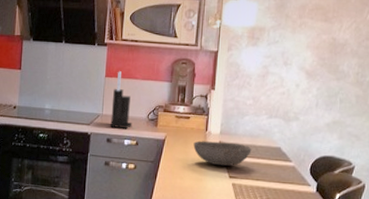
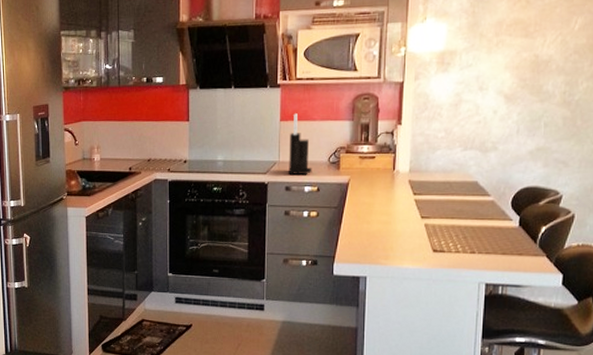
bowl: present [193,141,252,167] -> none [380,180,445,207]

